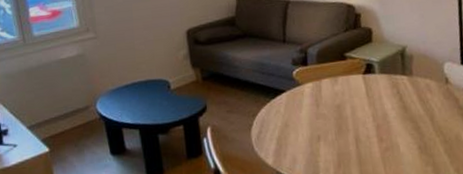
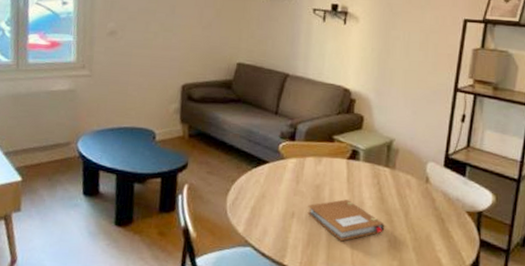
notebook: none [332,114,413,156] -> present [307,199,385,241]

